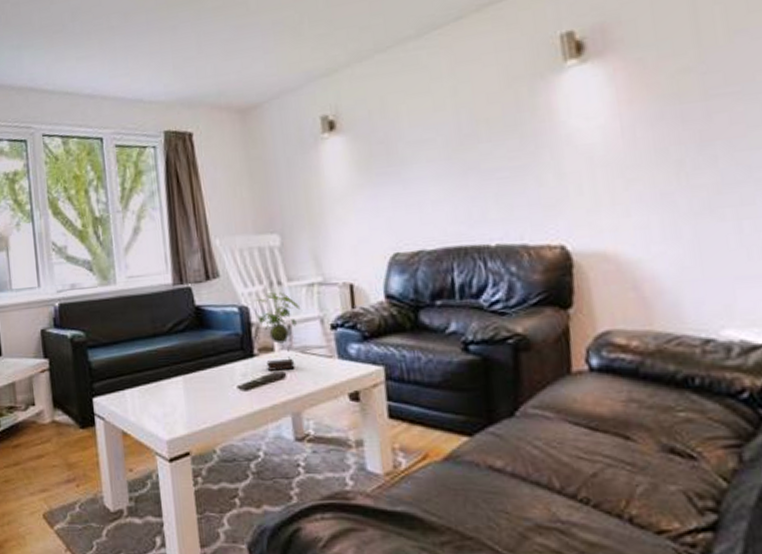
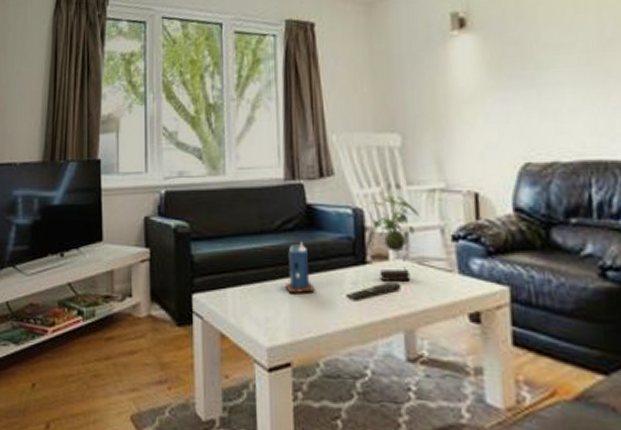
candle: none [179,341,209,390] -> present [285,241,316,294]

